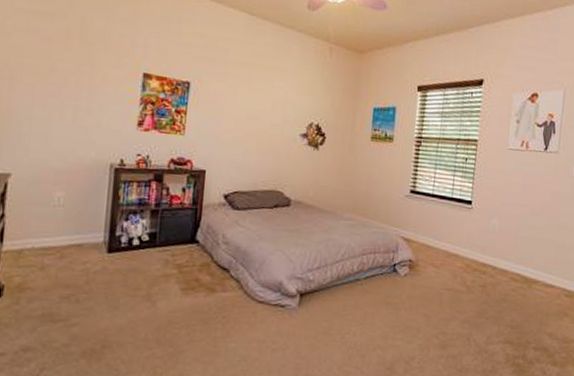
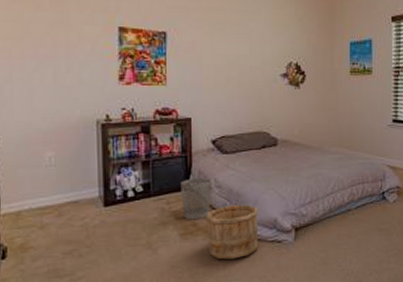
wastebasket: none [187,232,219,275] -> present [180,178,211,220]
wooden bucket: none [208,263,265,320] -> present [204,205,259,260]

